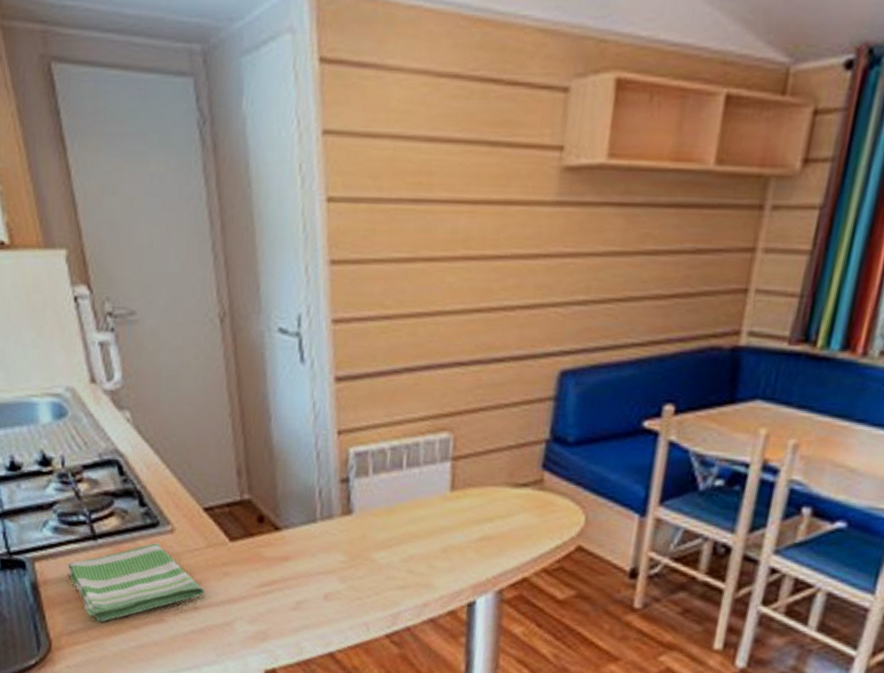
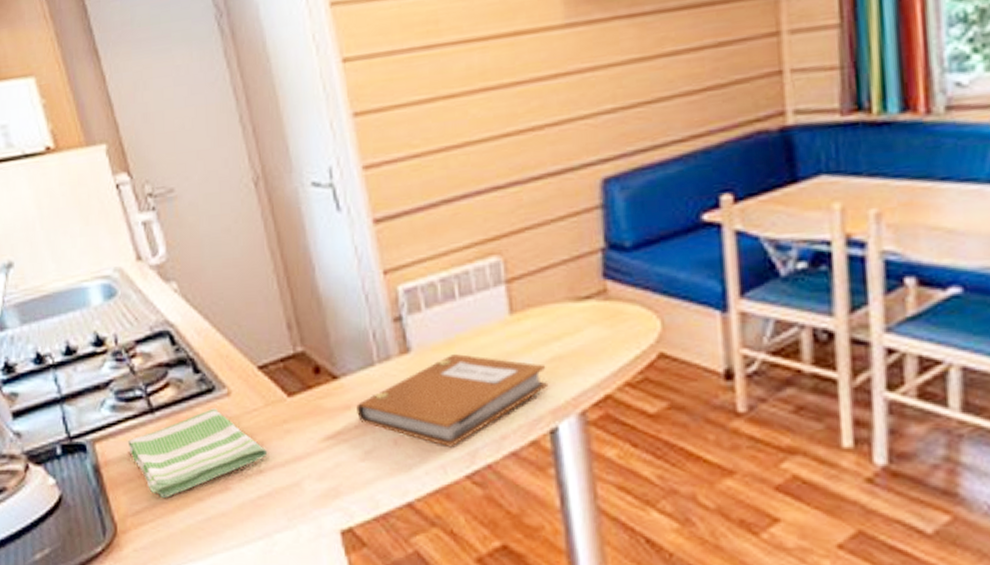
notebook: none [294,522,475,608] -> present [356,354,549,448]

